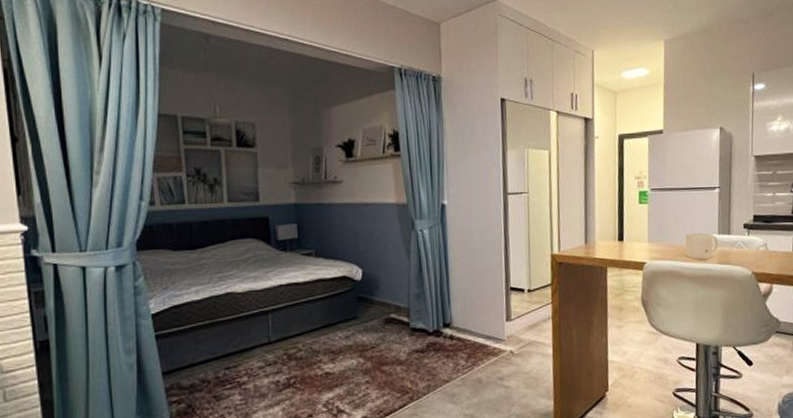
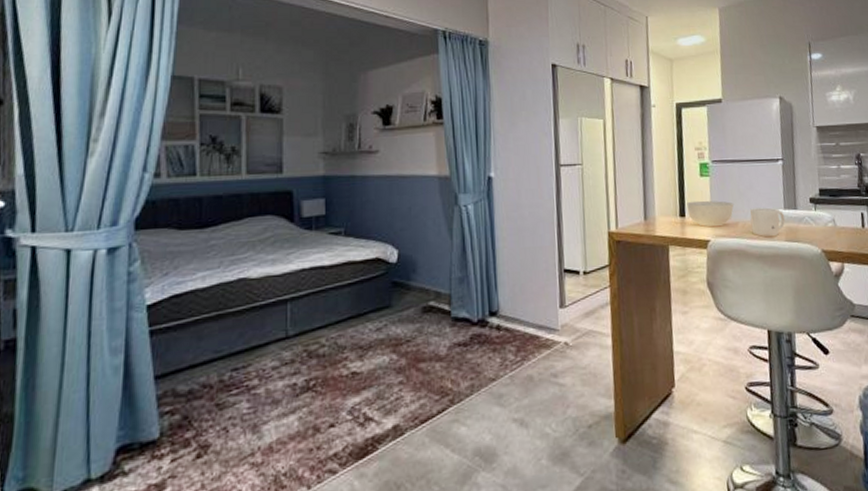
bowl: none [625,226,671,251] -> present [687,200,735,228]

